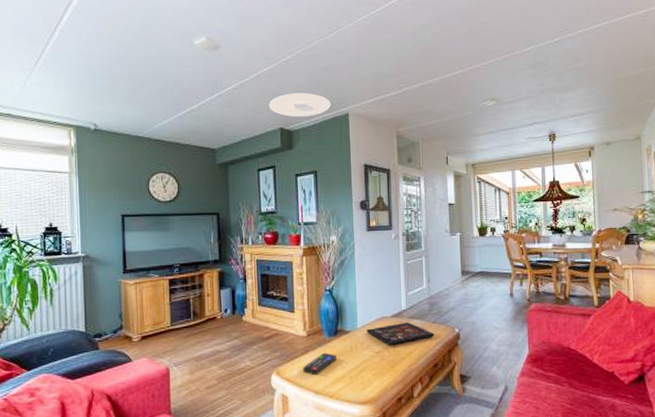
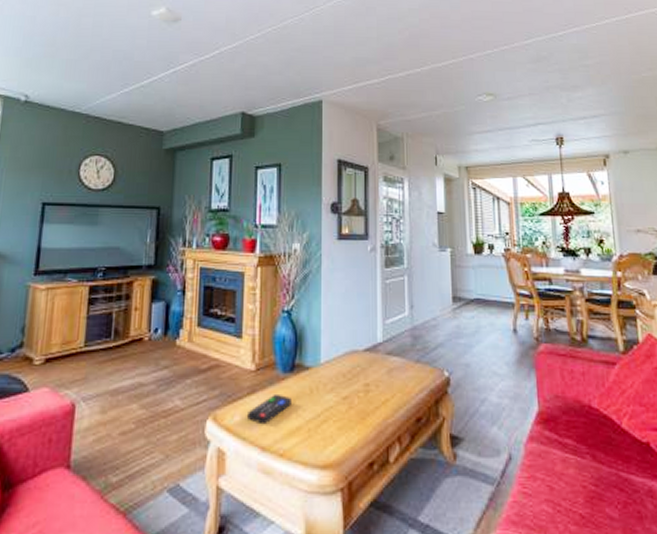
ceiling light: present [269,92,331,118] -> none [231,74,302,102]
decorative tray: present [366,322,434,345] -> none [331,360,418,389]

